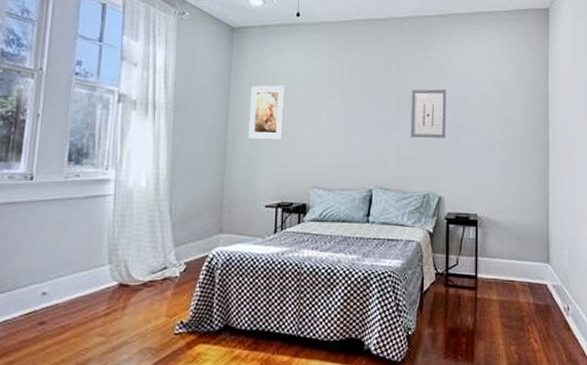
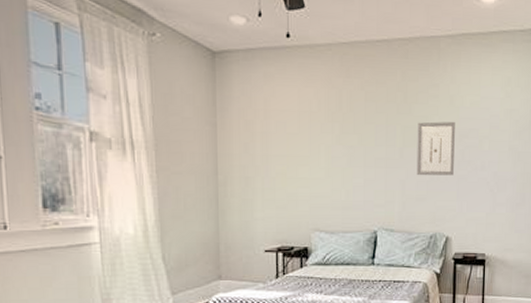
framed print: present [248,85,286,140] -> none [240,119,280,181]

